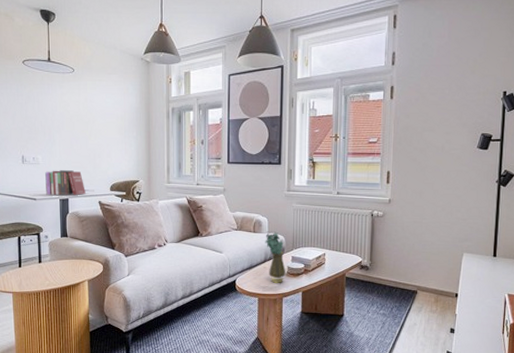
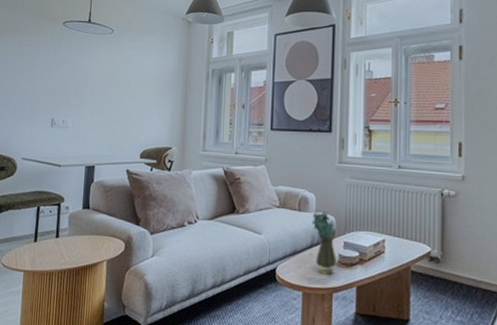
books: present [45,170,86,196] -> none [72,134,114,163]

